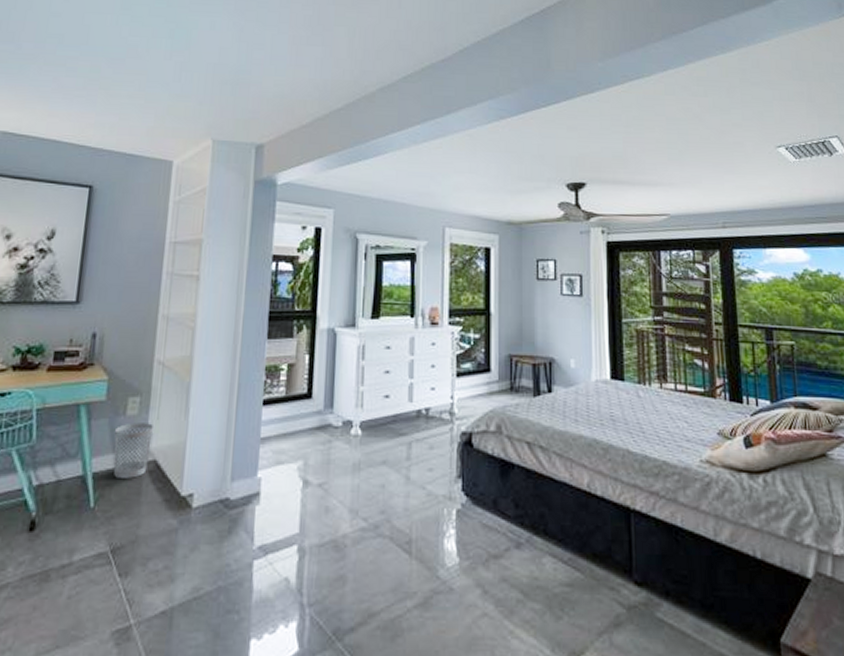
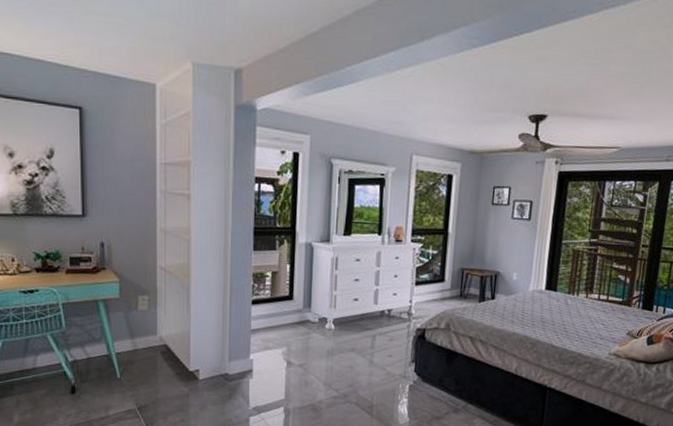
wastebasket: present [113,422,155,478] -> none [129,315,163,358]

